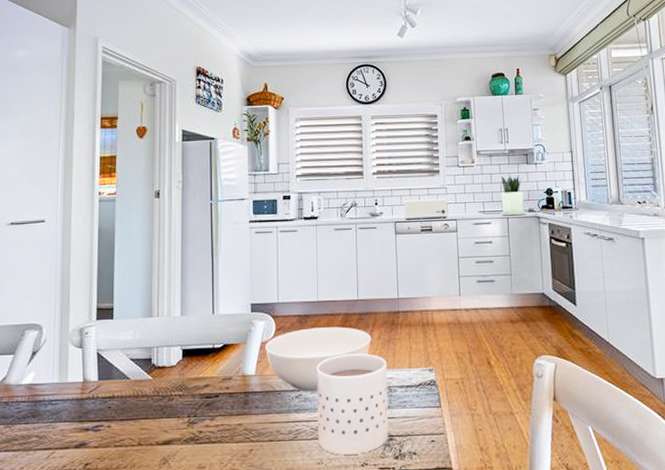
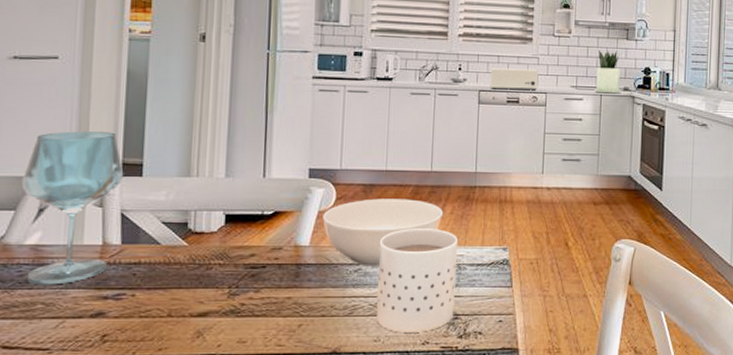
wine glass: none [18,282,98,420] -> present [21,131,124,285]

